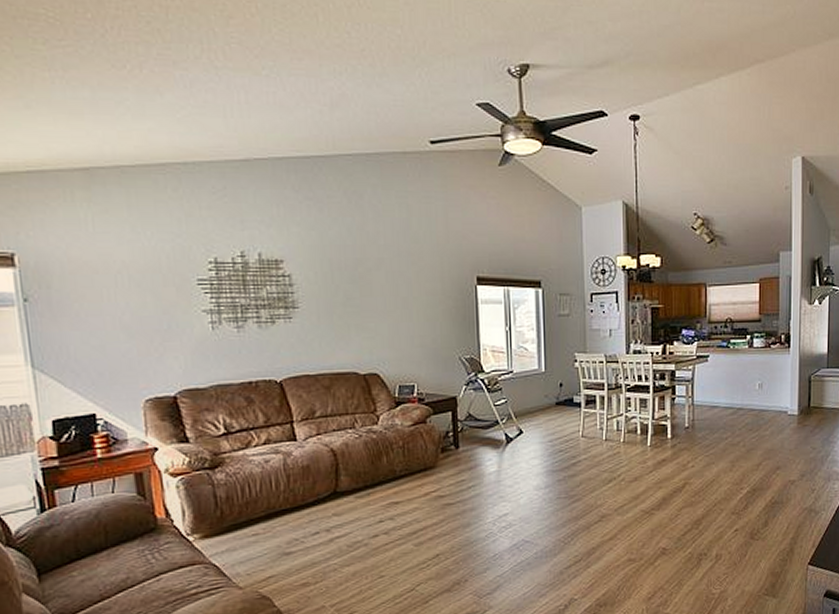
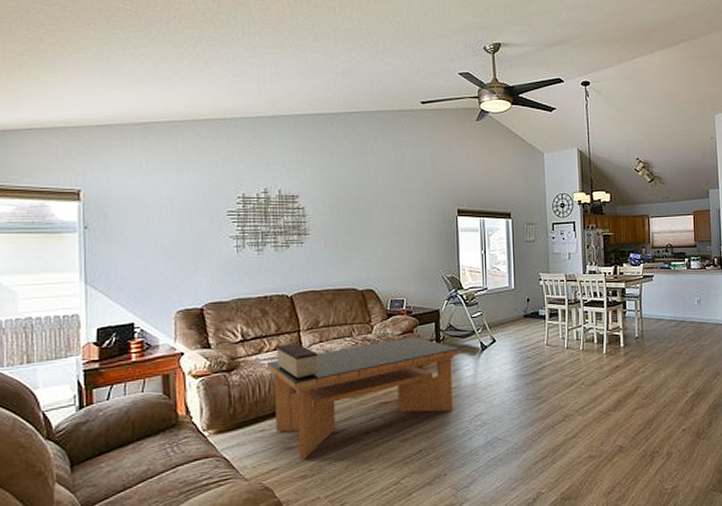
coffee table: none [257,428,481,566] -> present [267,337,459,459]
decorative box: none [267,435,317,477] -> present [277,343,319,379]

